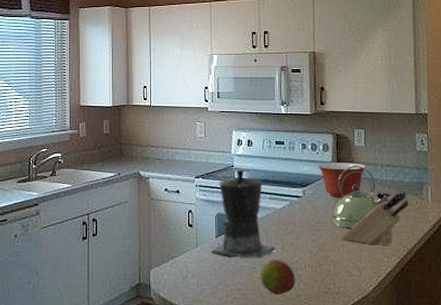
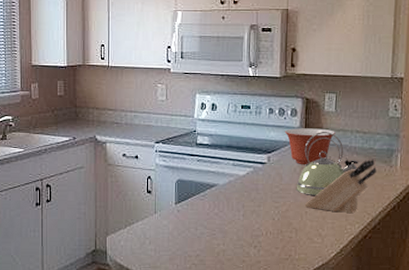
coffee maker: present [211,169,276,258] -> none [170,134,237,224]
fruit: present [260,260,295,295] -> none [220,227,256,262]

